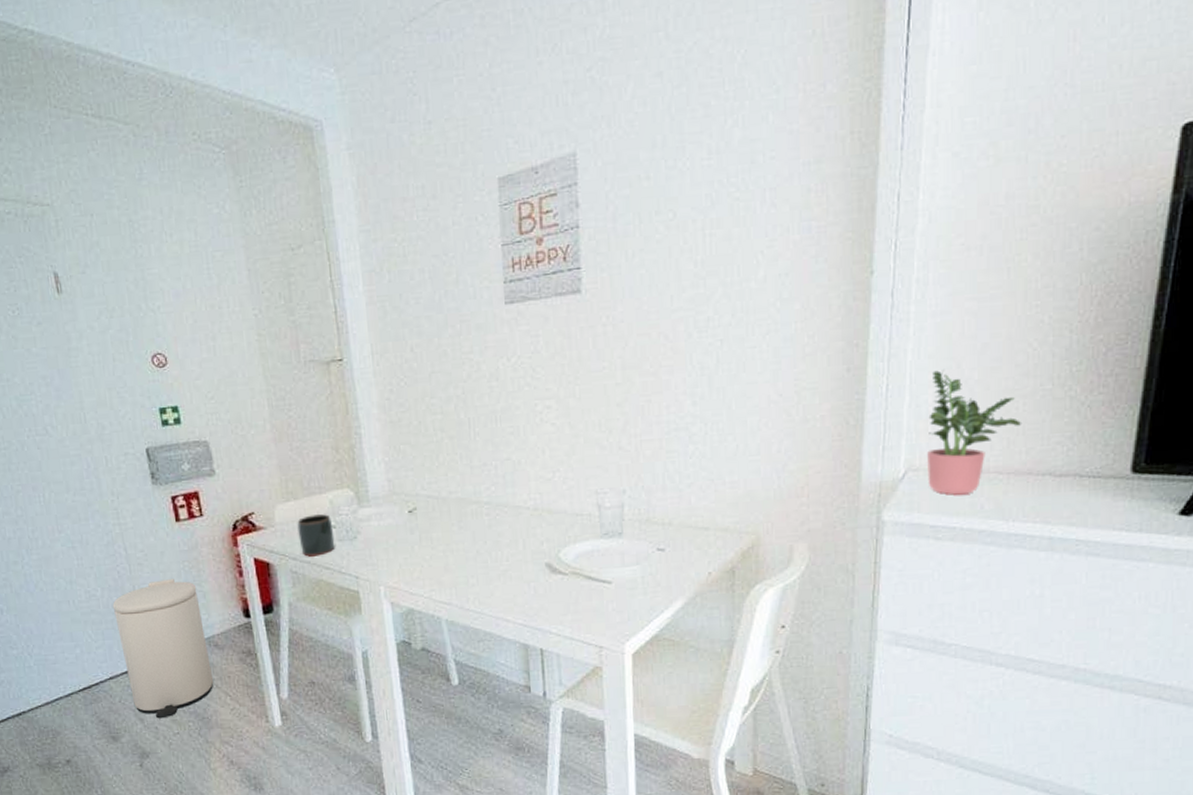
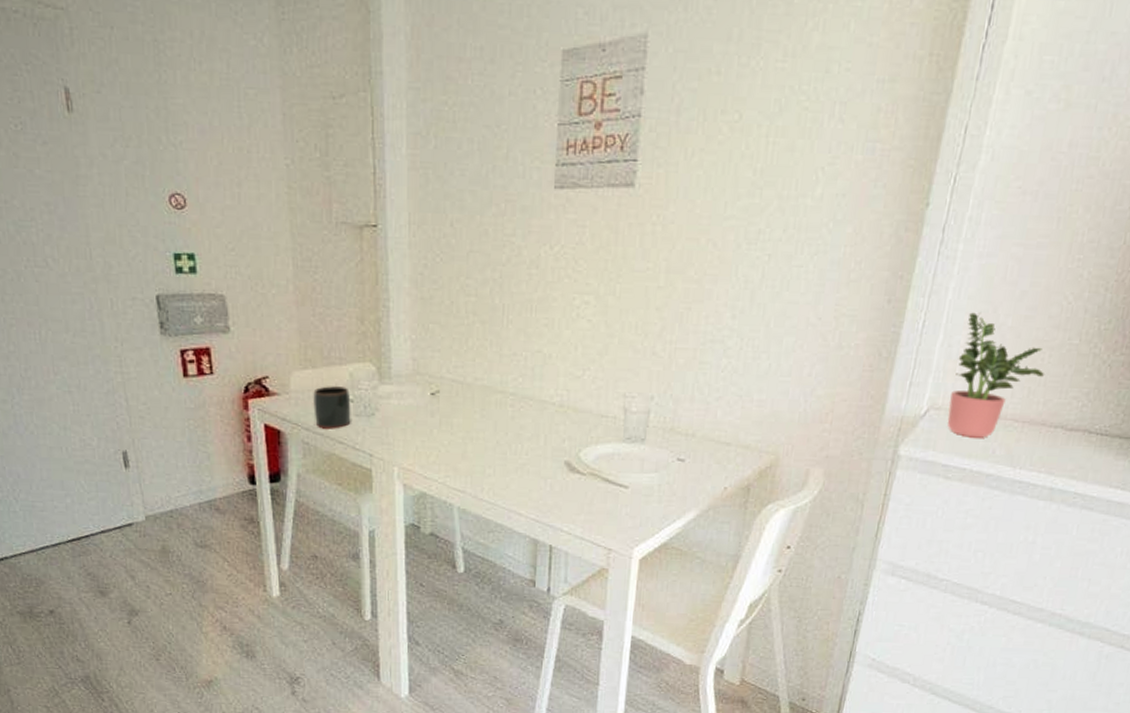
pedal bin: present [112,579,214,719] -> none [109,436,212,578]

